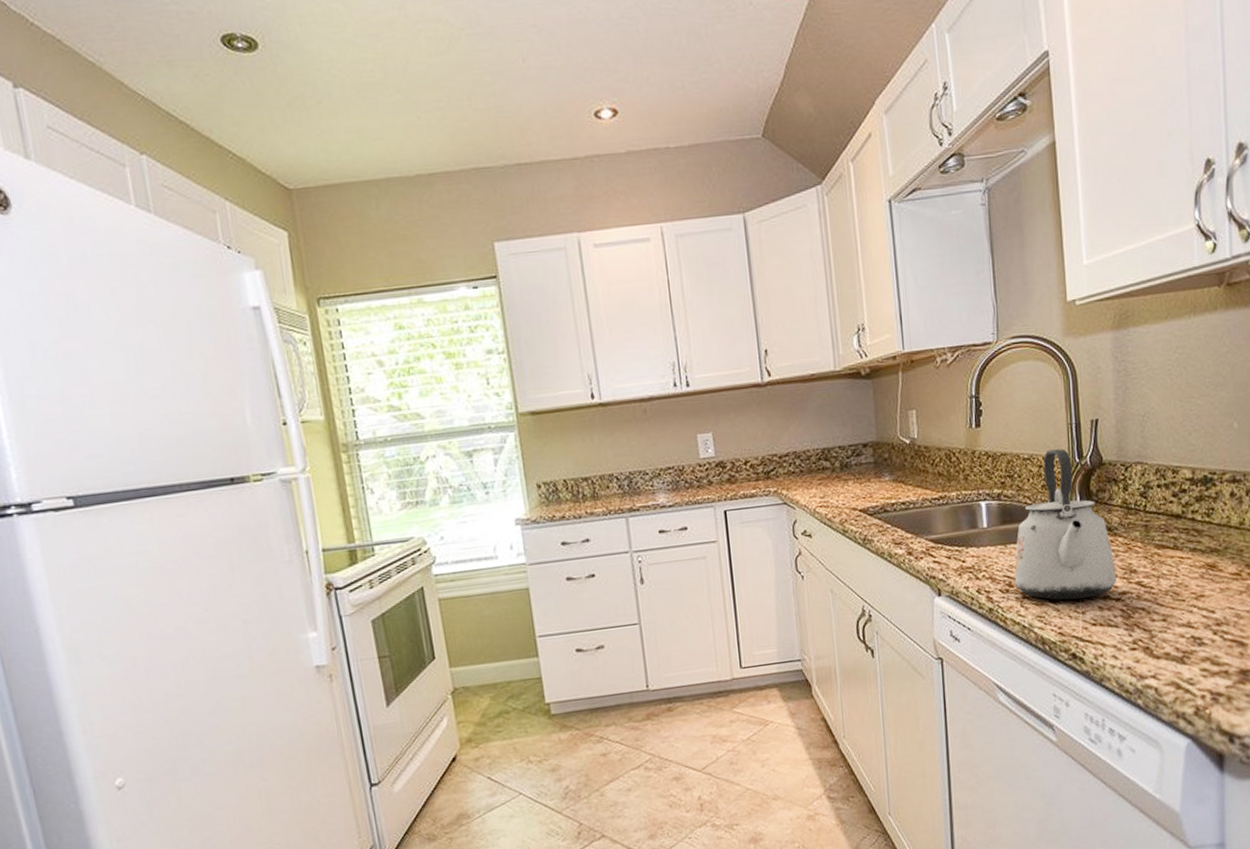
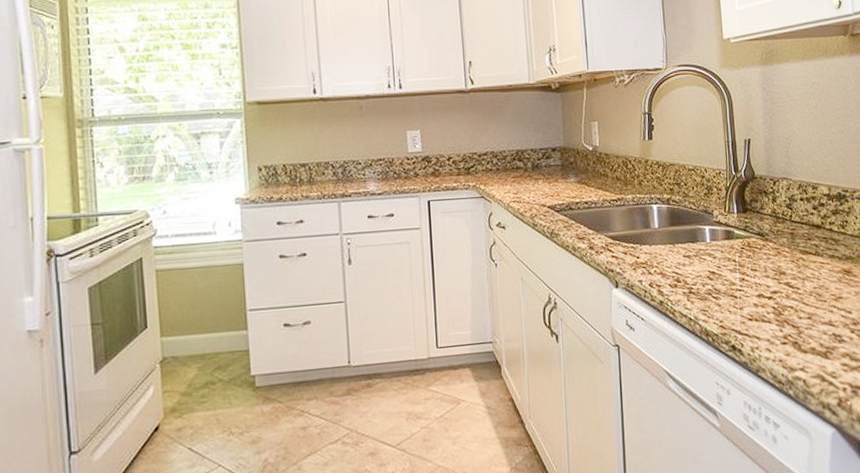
kettle: present [1014,448,1117,600] -> none [682,162,769,297]

